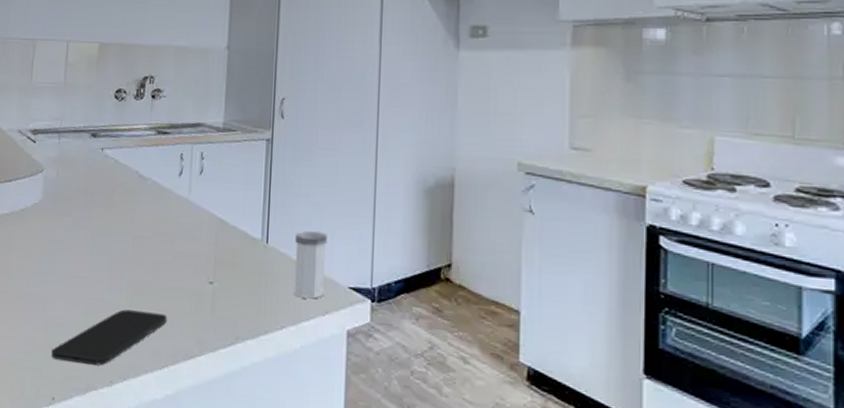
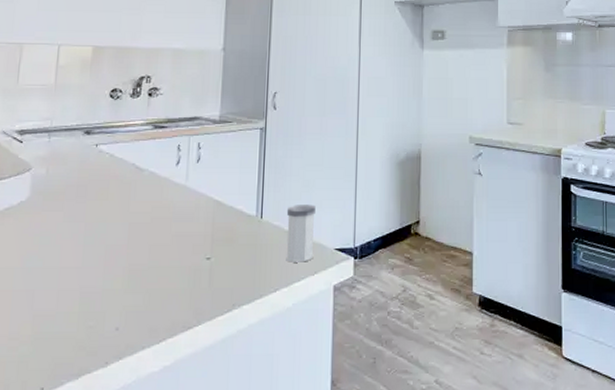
smartphone: present [51,309,168,366] -> none [40,292,165,350]

